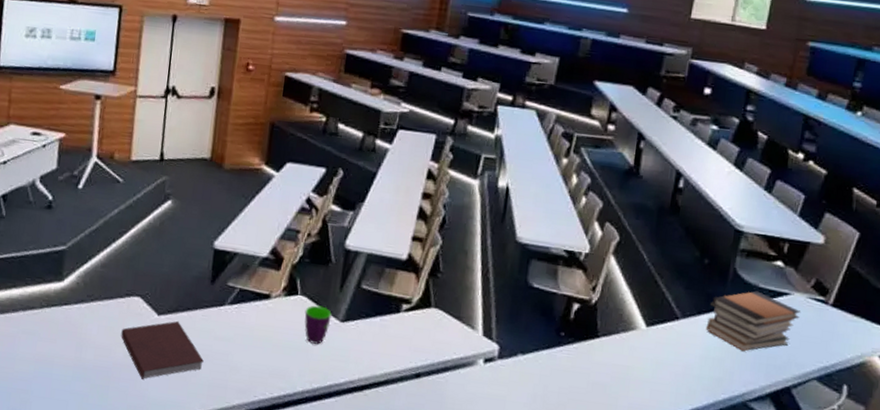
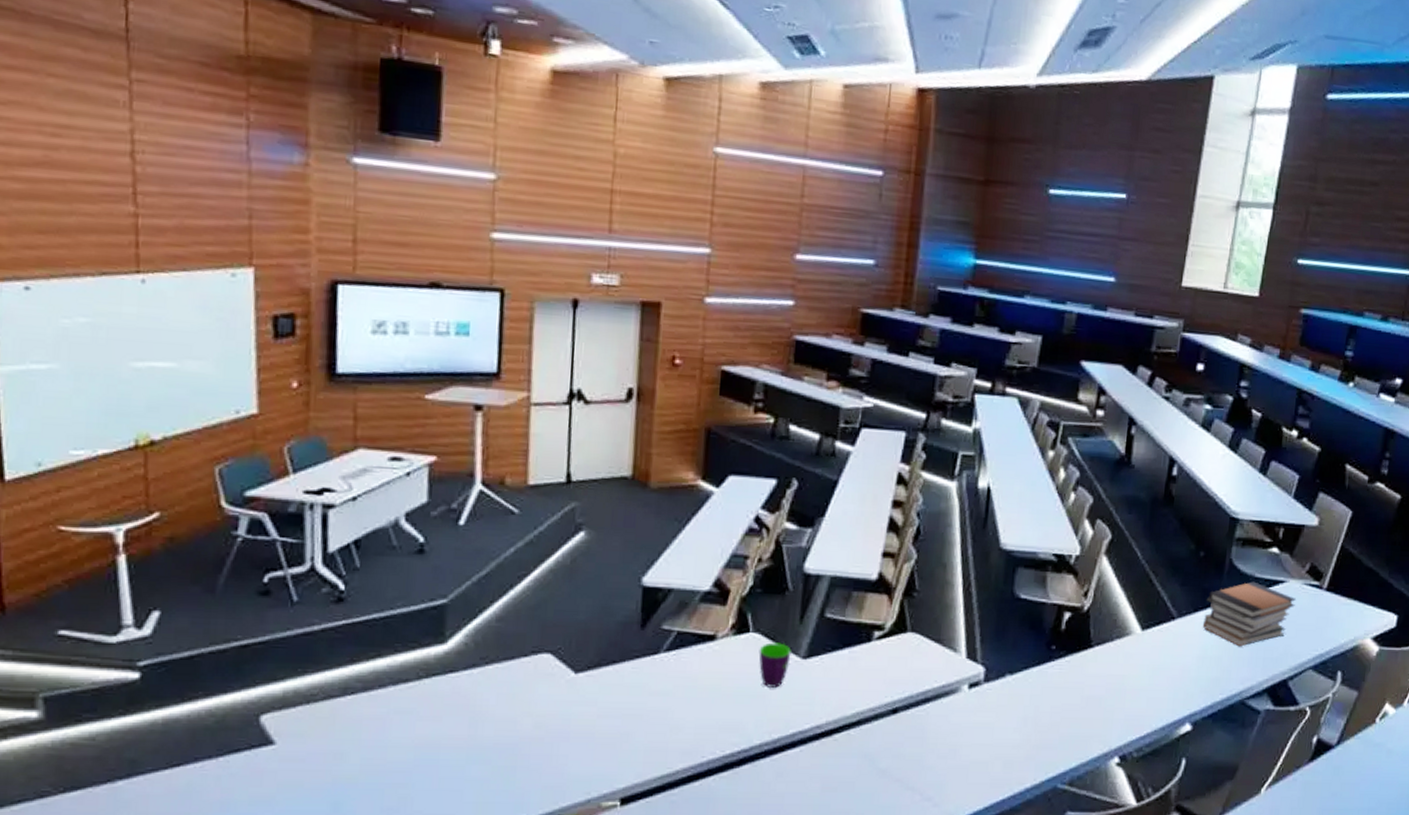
notebook: present [121,320,204,380] -> none [528,677,637,753]

